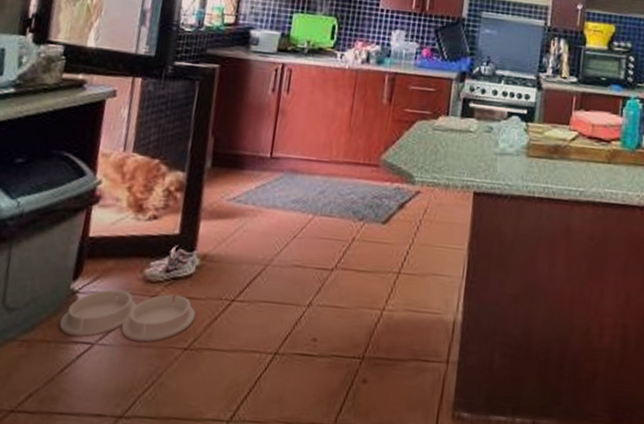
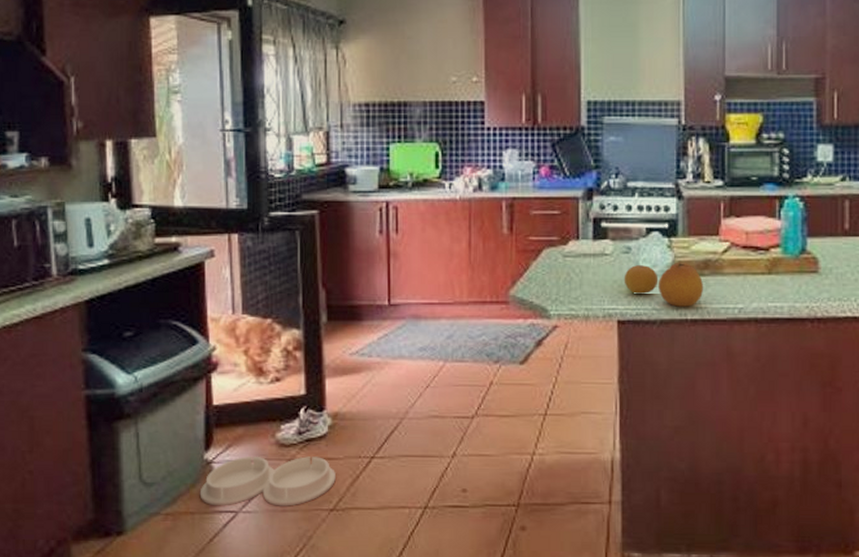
fruit: none [483,144,514,170] -> present [624,265,659,294]
fruit: none [512,144,552,186] -> present [659,262,704,307]

